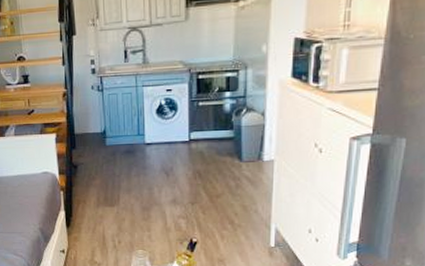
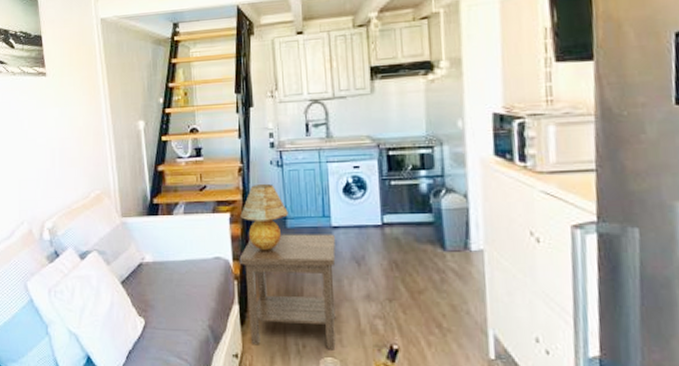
side table: none [64,150,148,244] -> present [239,234,336,350]
table lamp: none [65,106,107,166] -> present [240,183,288,251]

